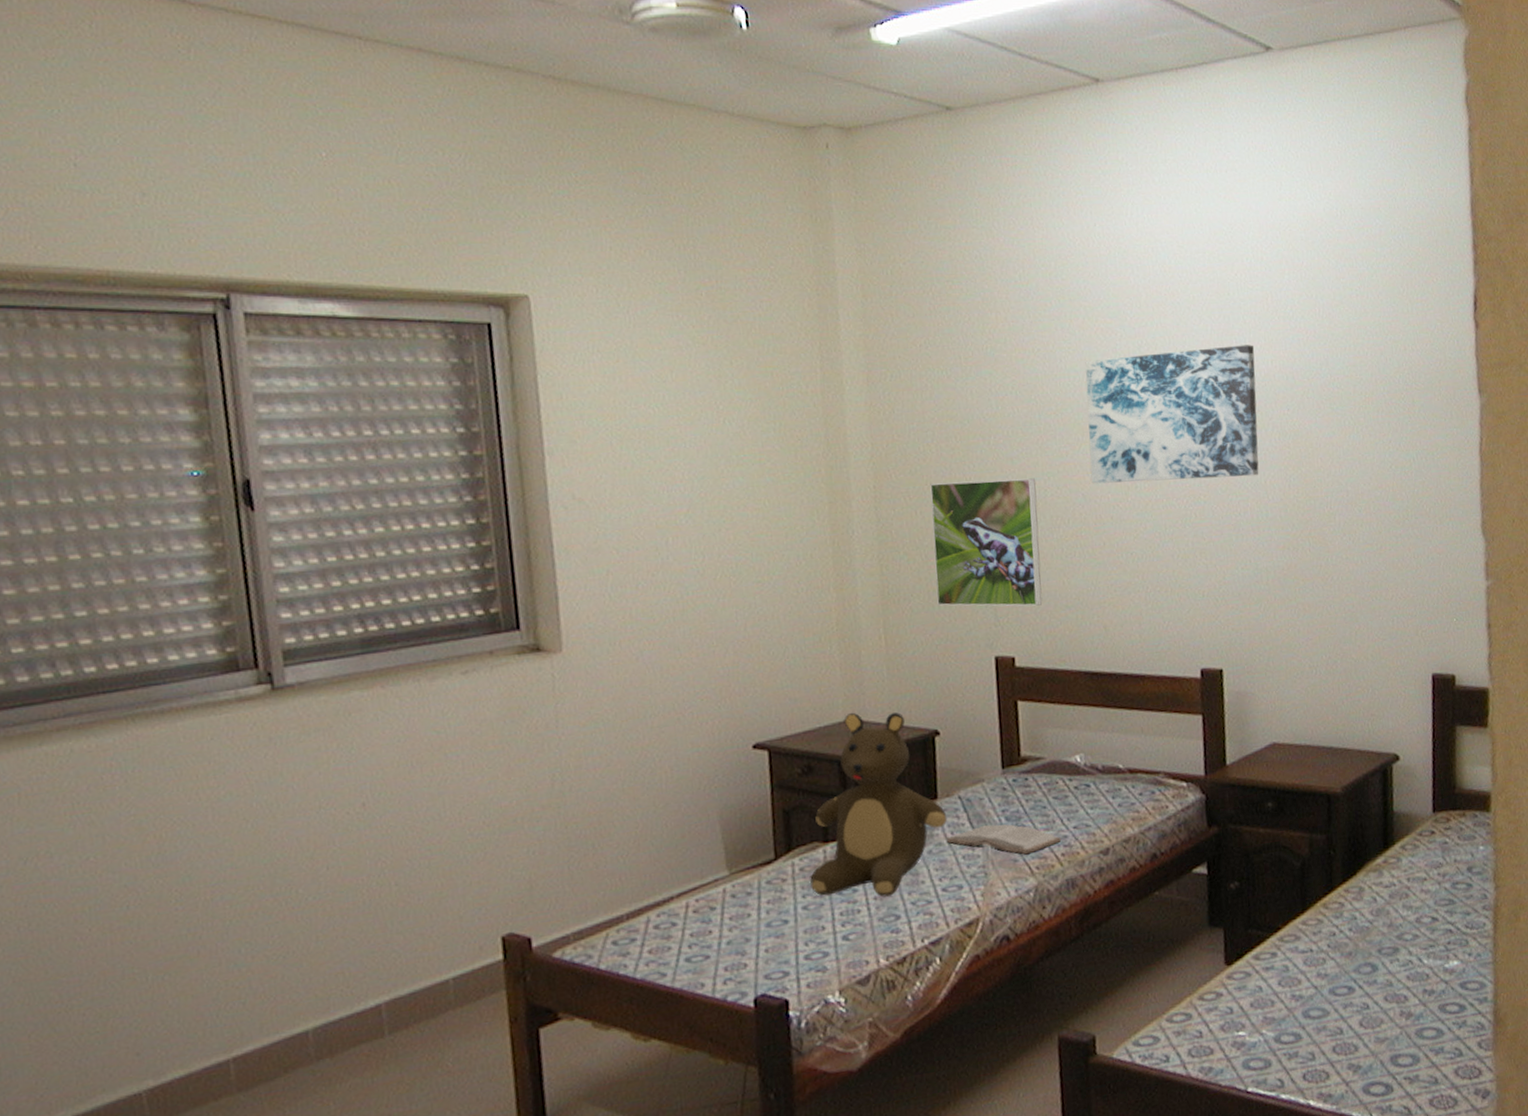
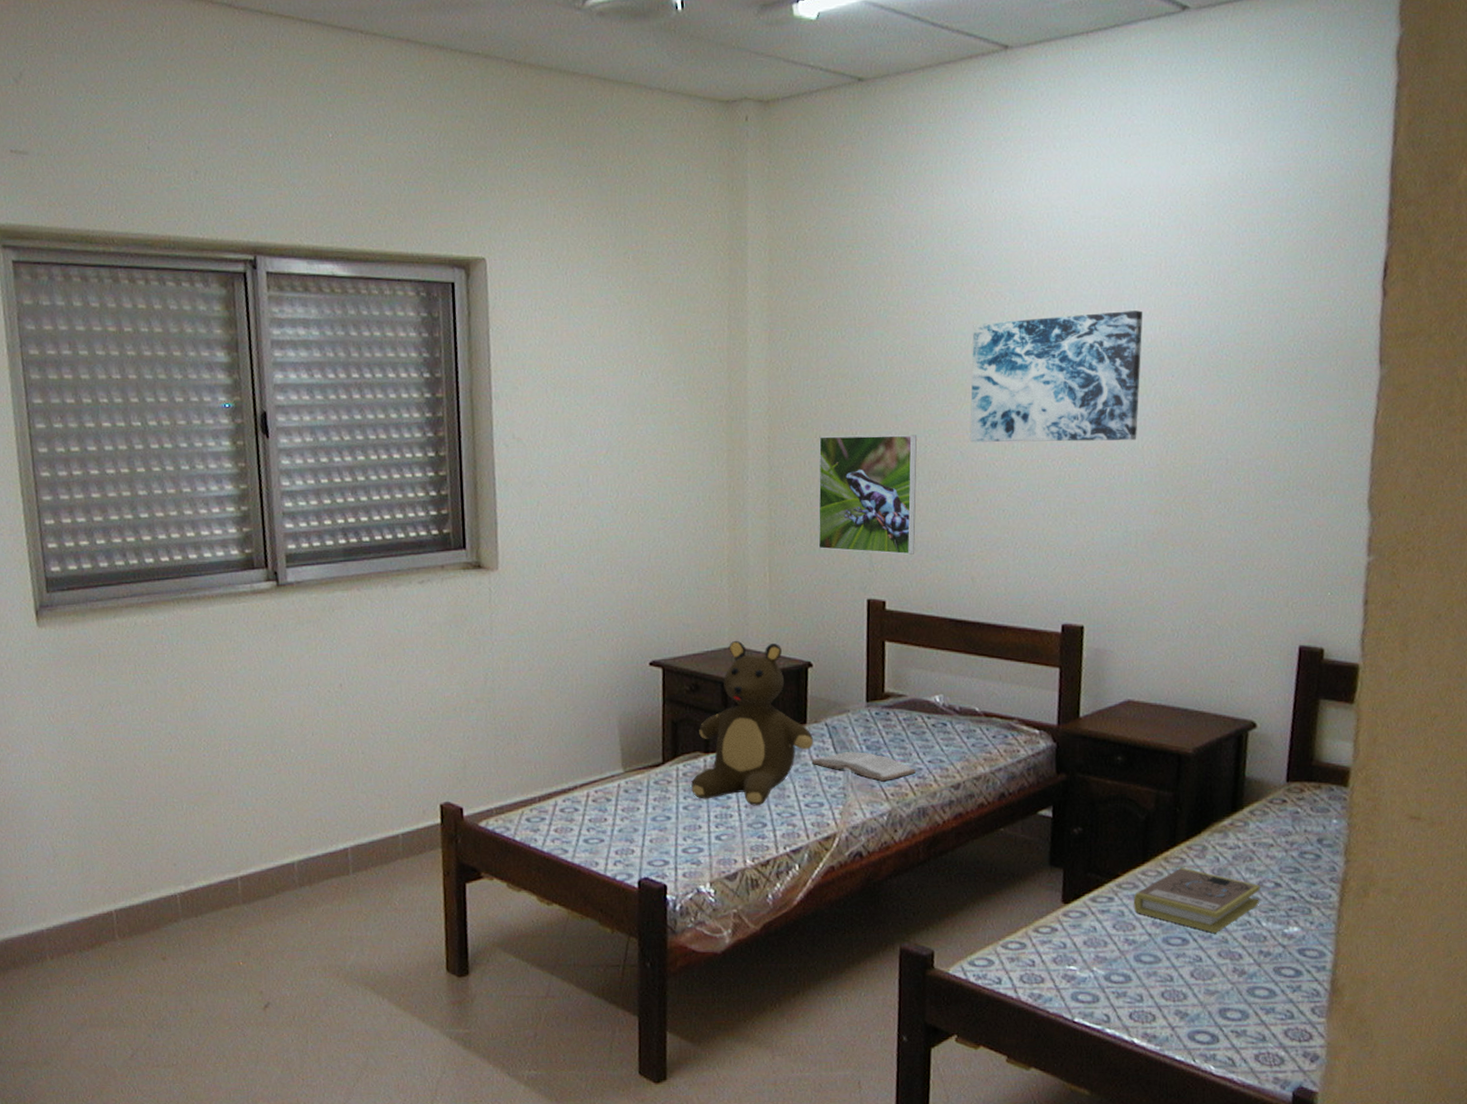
book: none [1296,912,1419,978] -> present [1133,867,1260,934]

